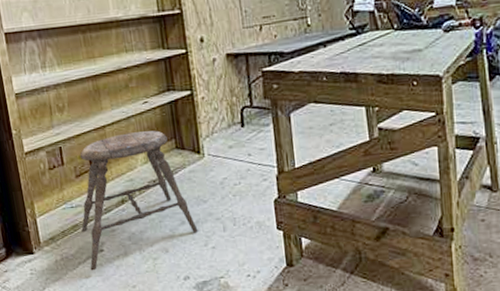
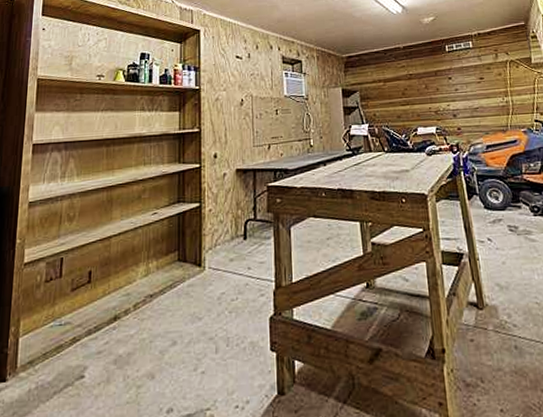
stool: present [79,130,198,271] -> none [65,242,189,403]

